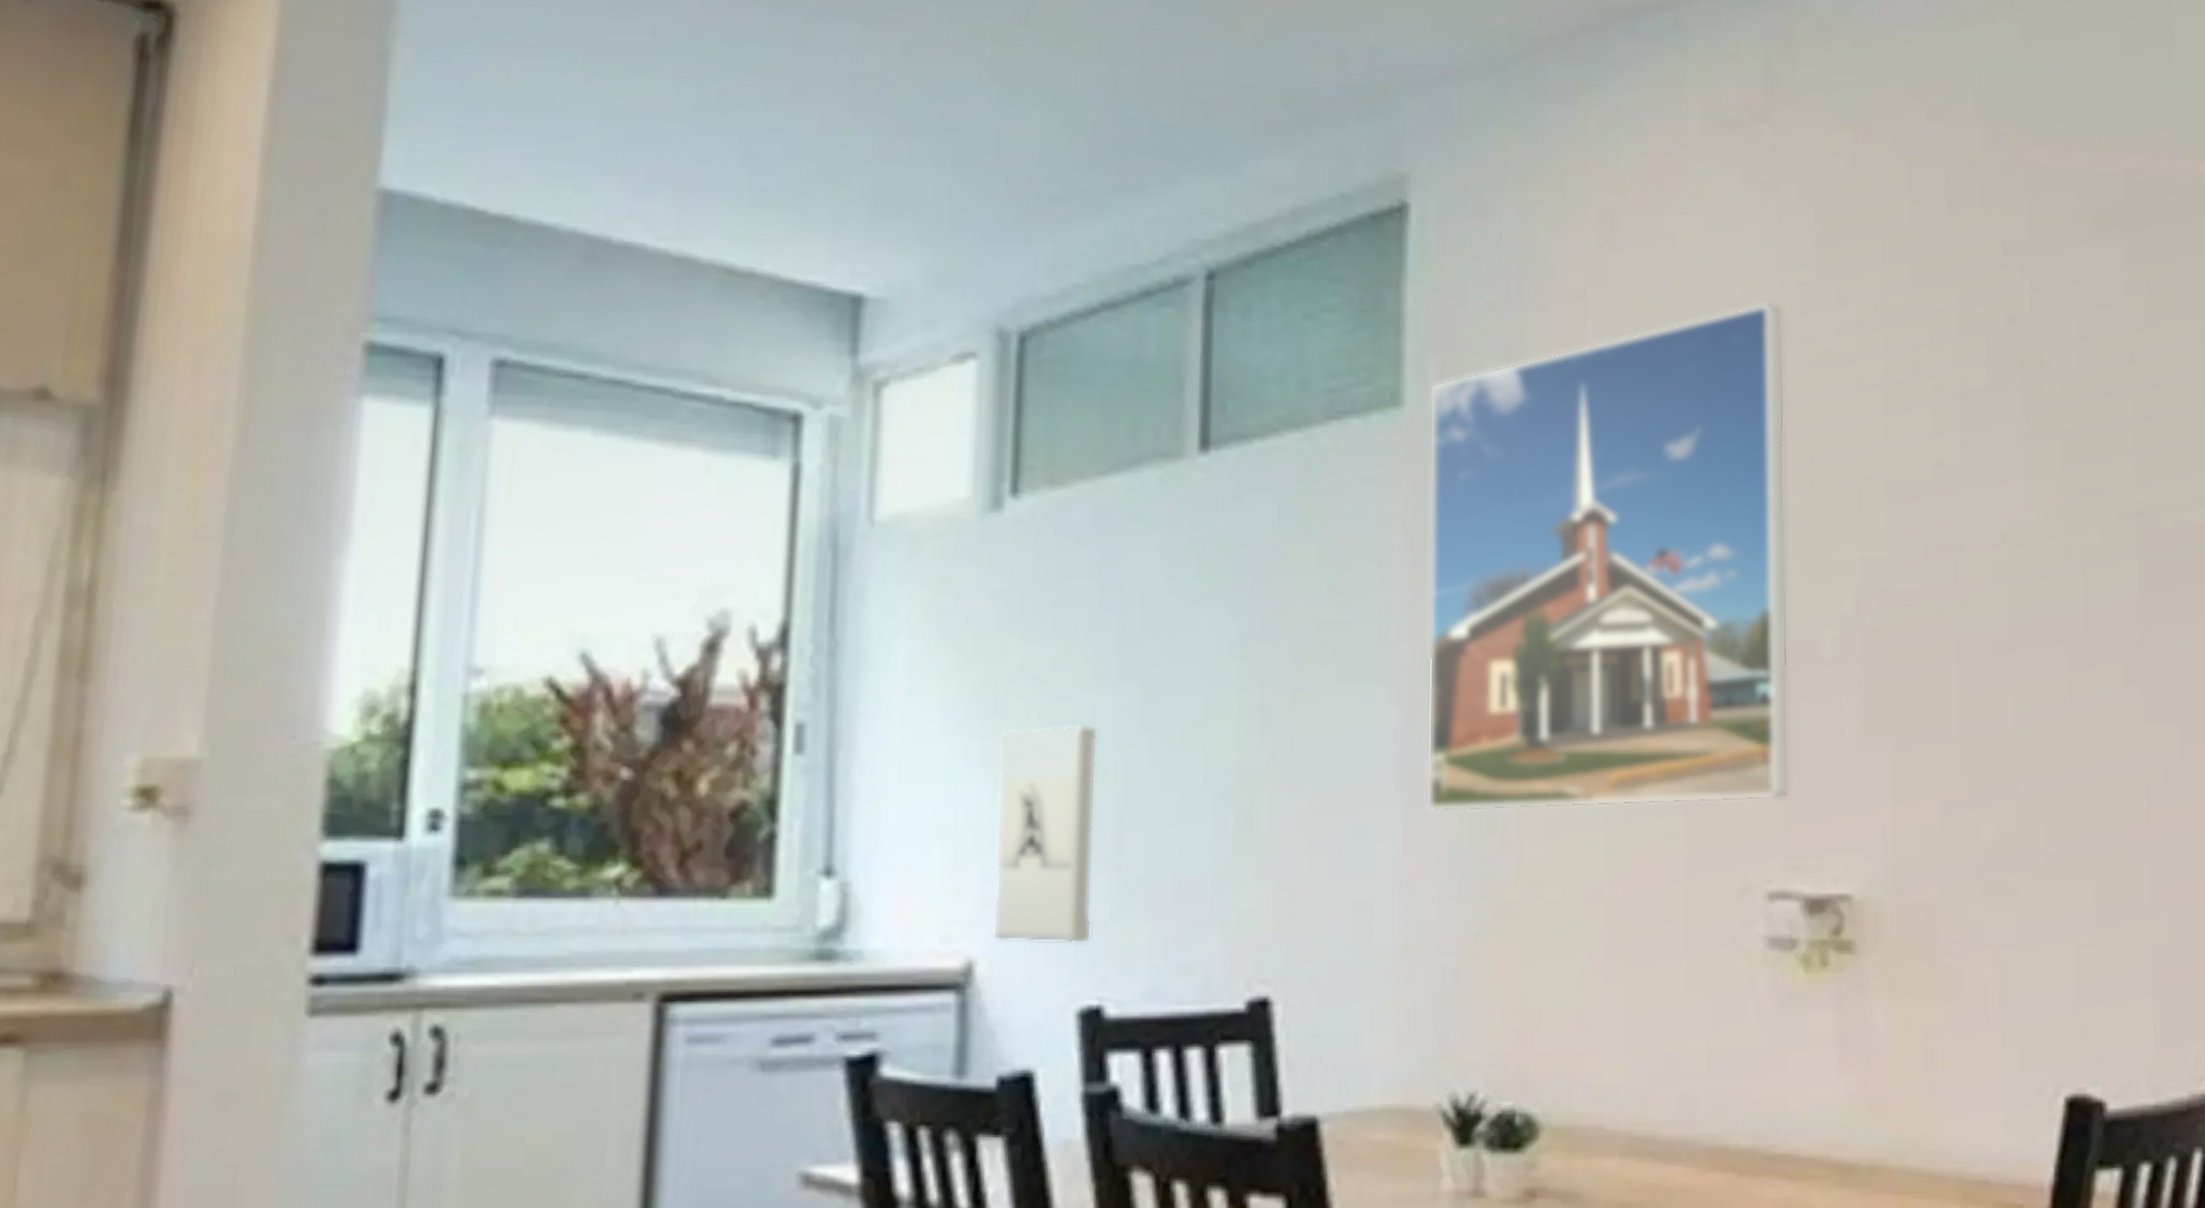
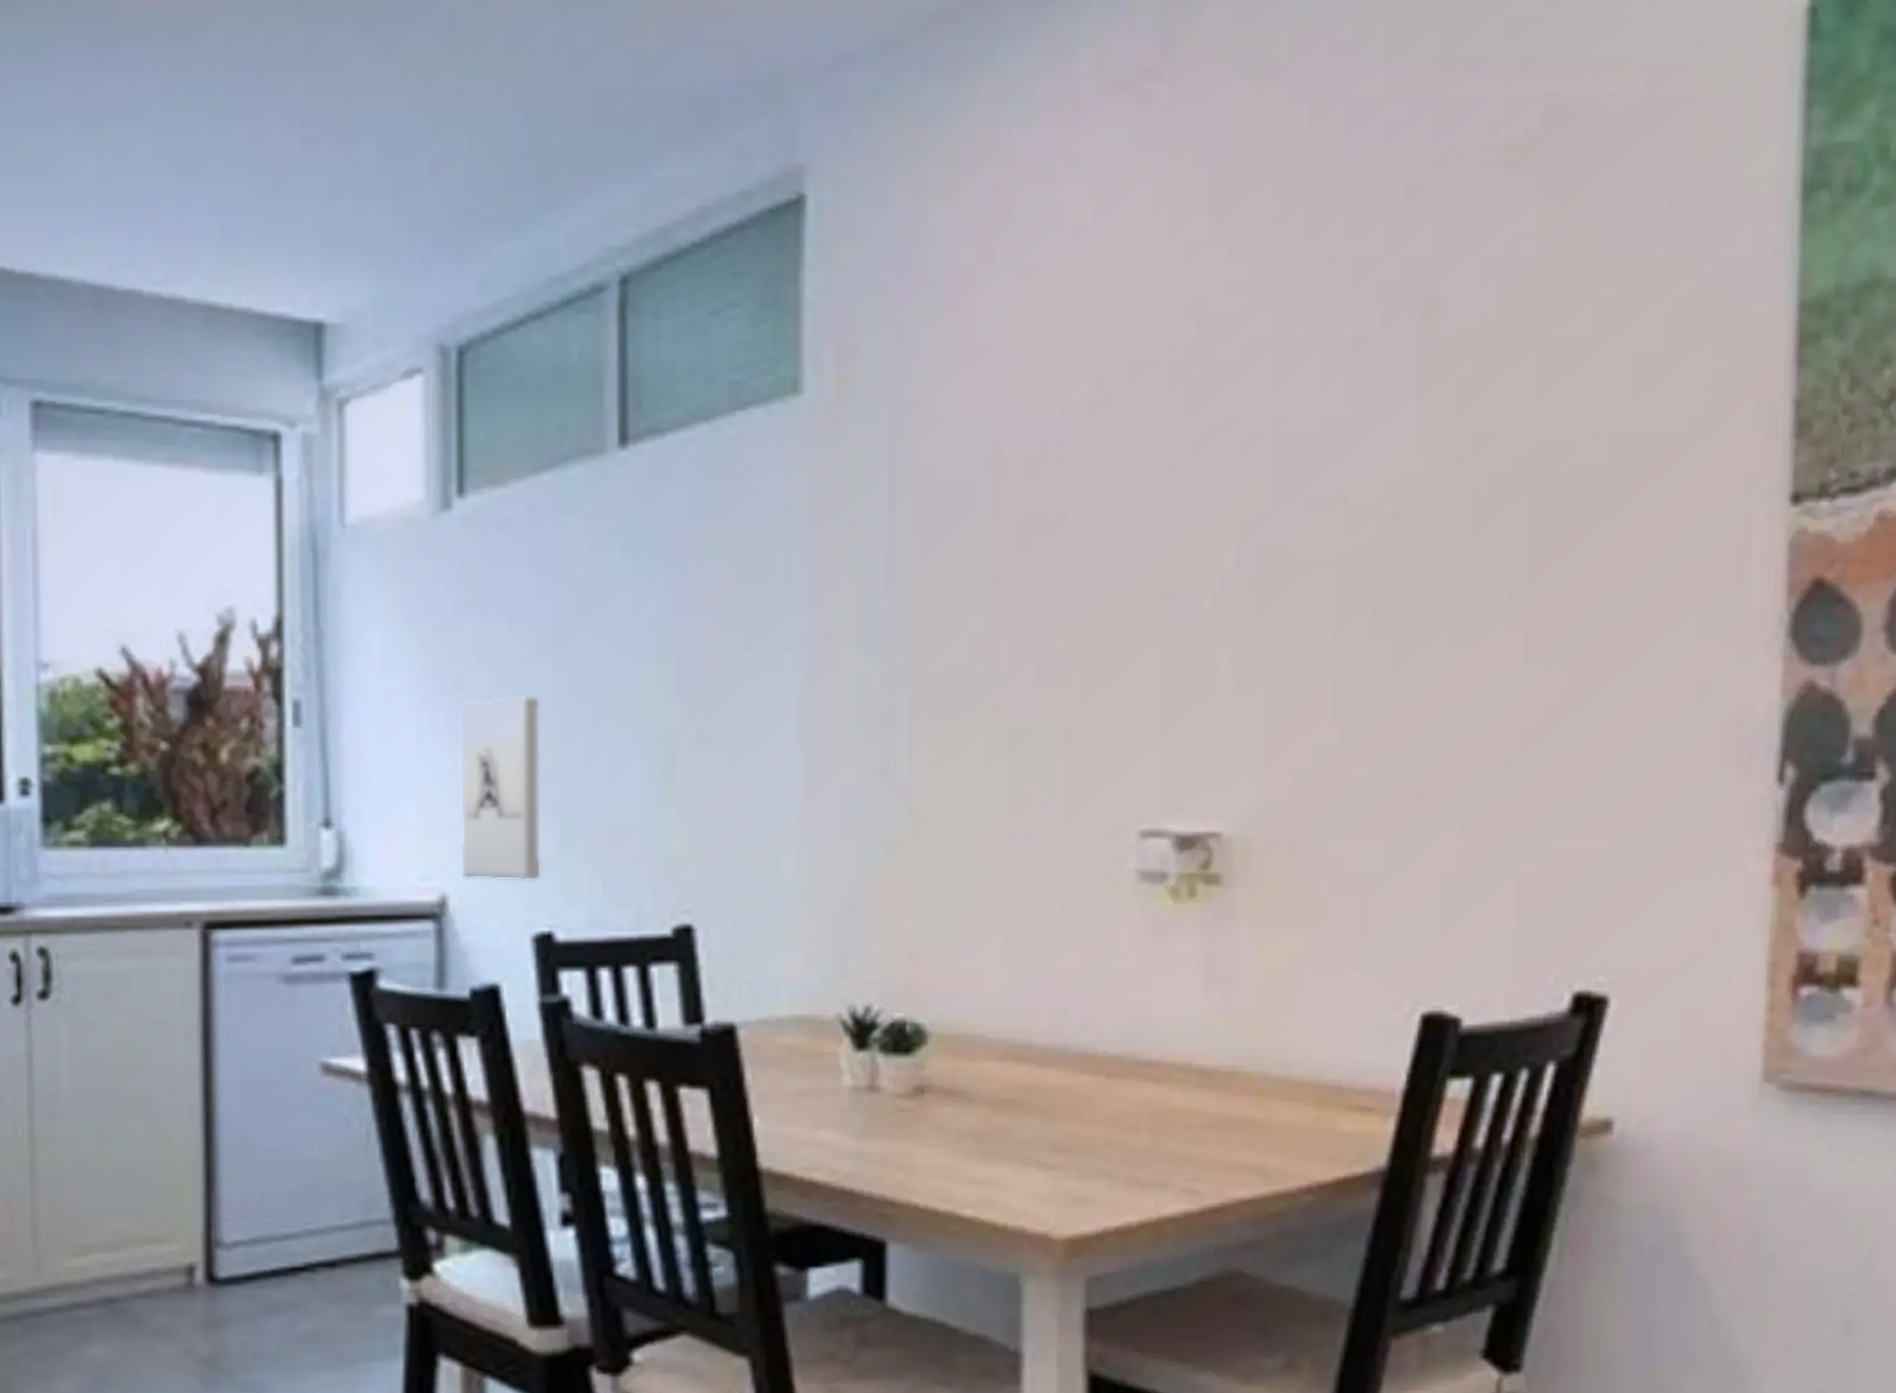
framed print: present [1426,301,1791,813] -> none [826,265,1173,765]

